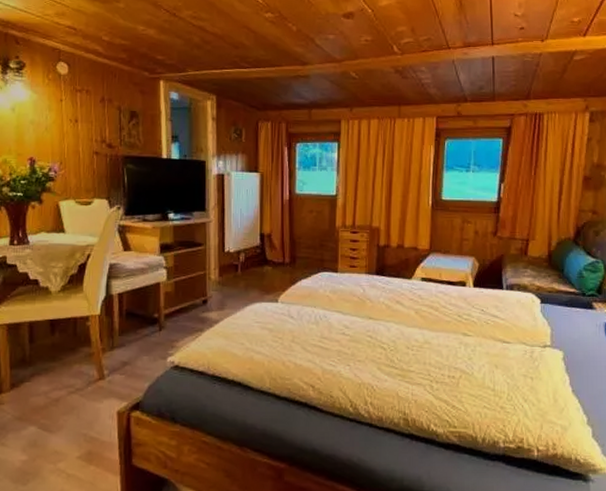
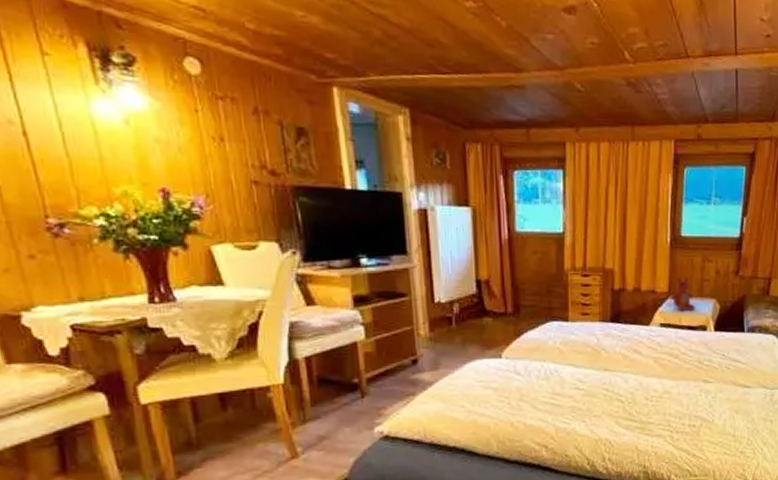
stuffed bear: none [431,236,455,267] -> present [670,277,695,311]

